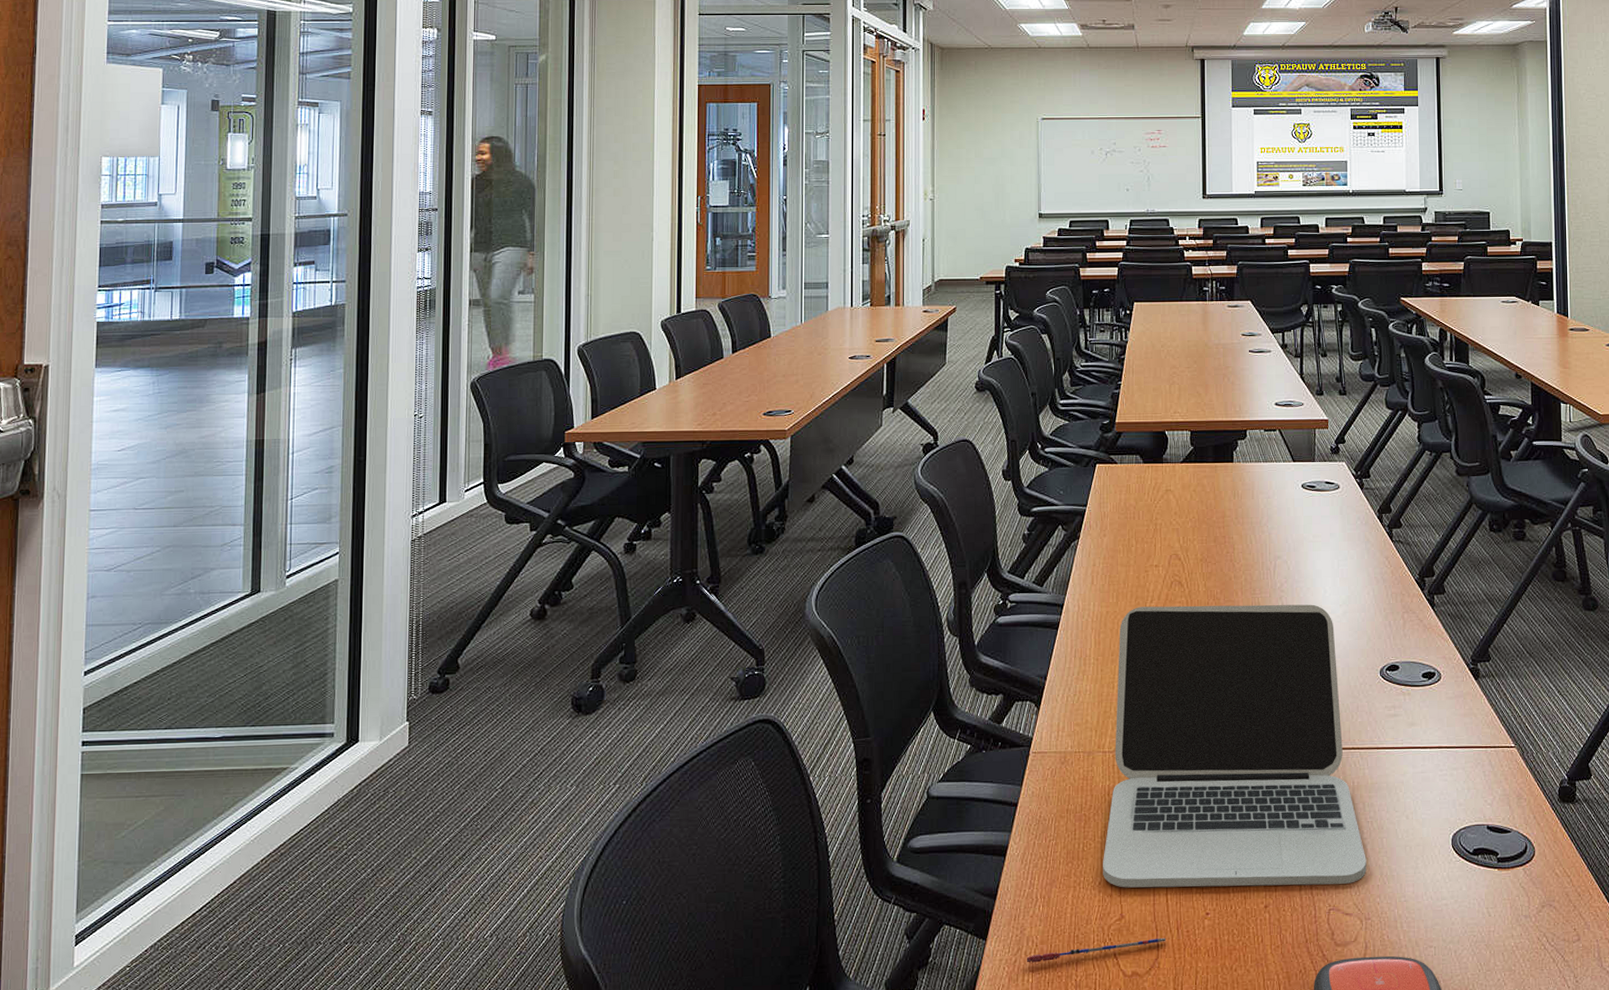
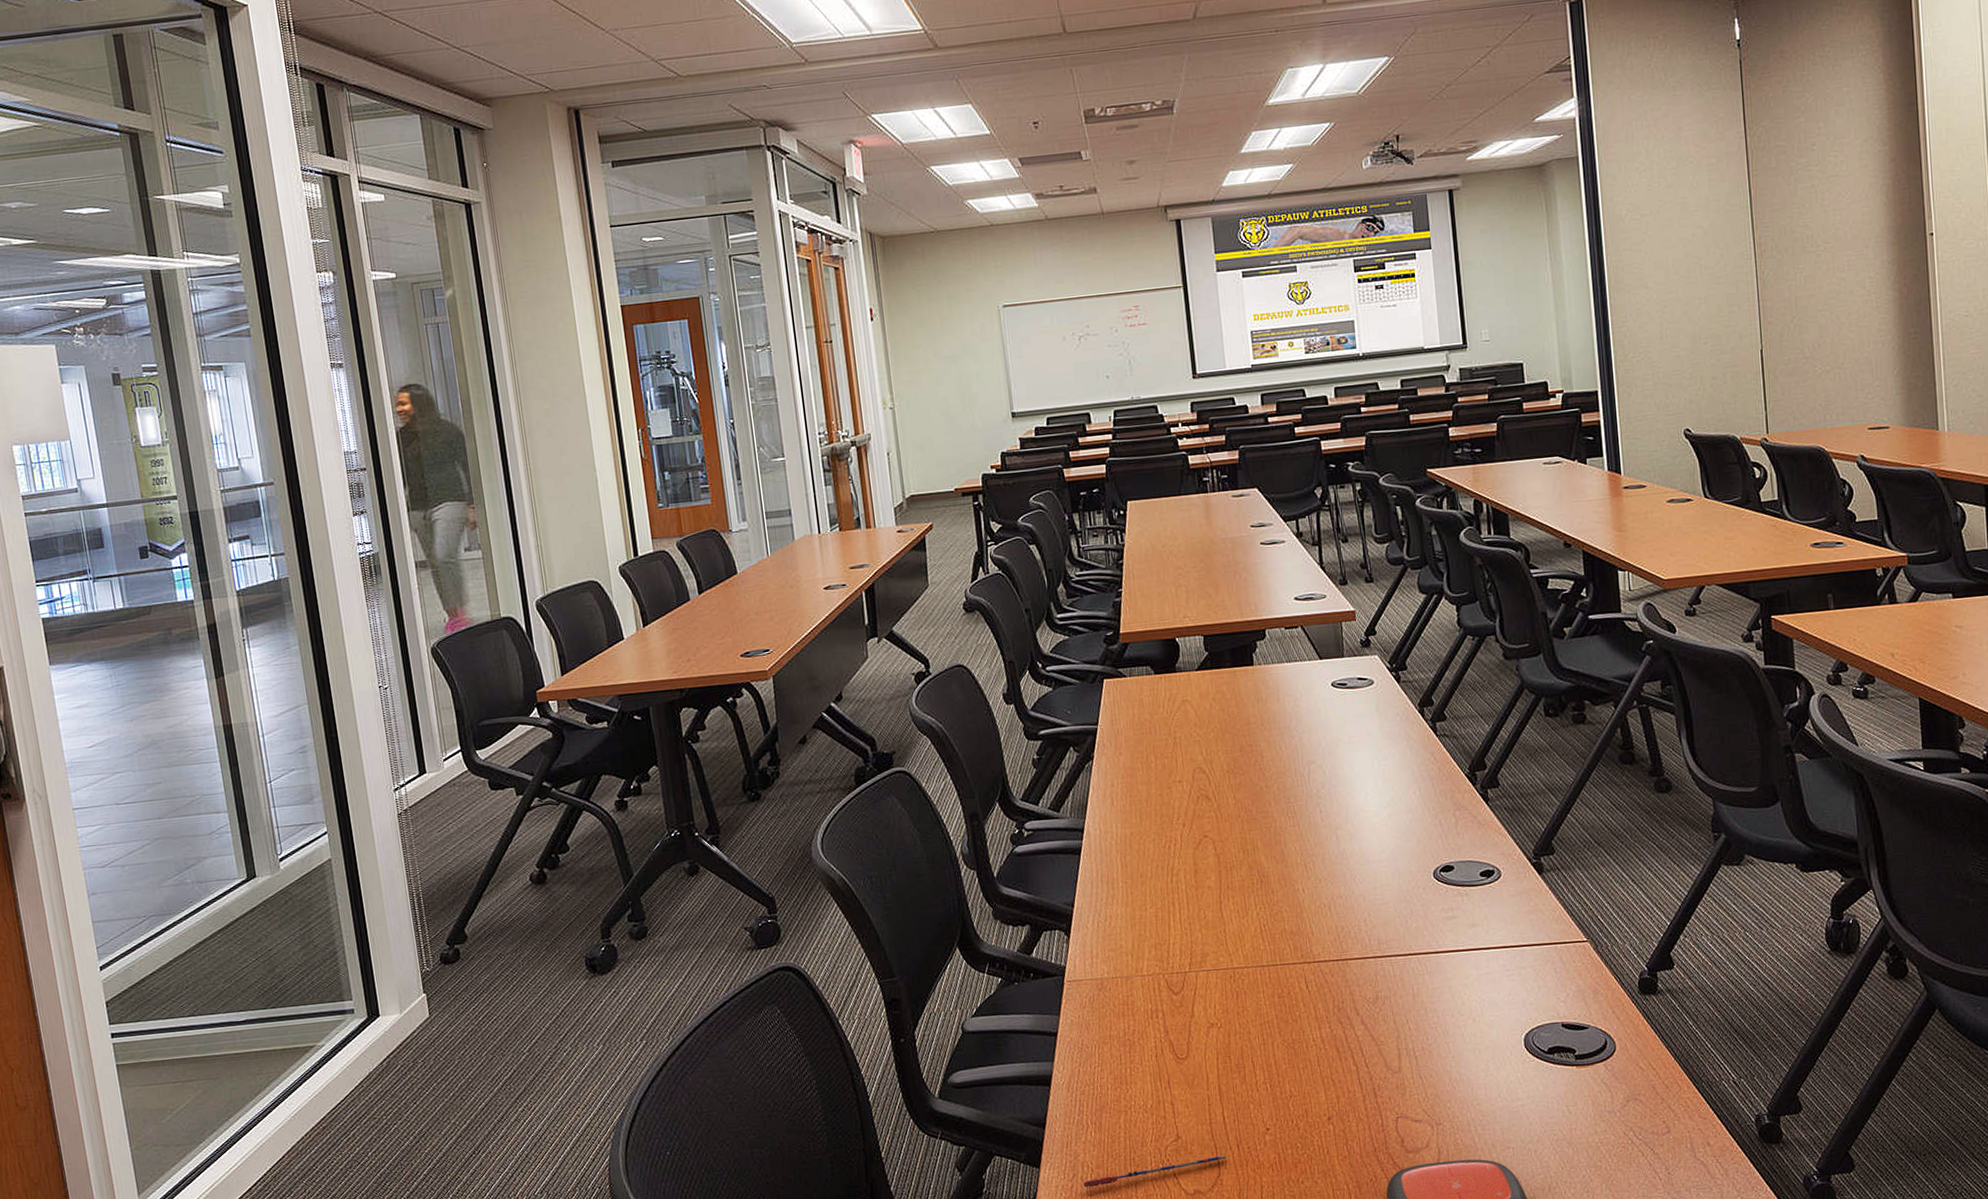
laptop: present [1103,604,1367,888] -> none [1146,808,1434,1109]

